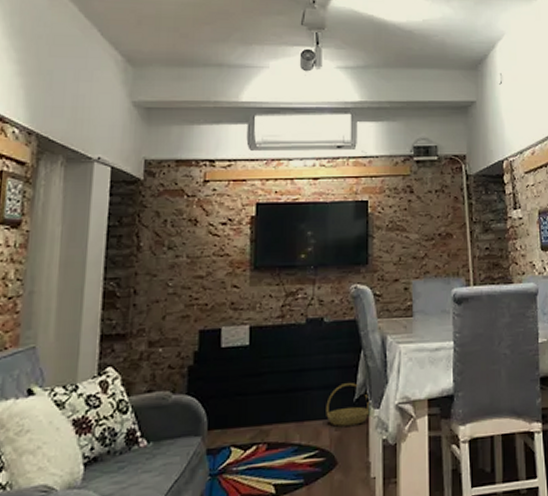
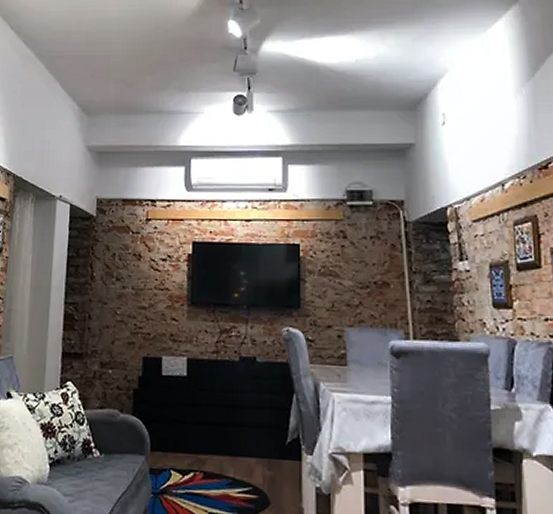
basket: present [326,383,370,427] -> none [259,425,303,468]

